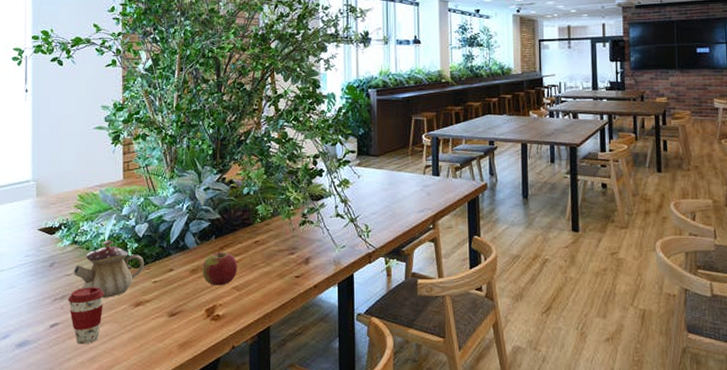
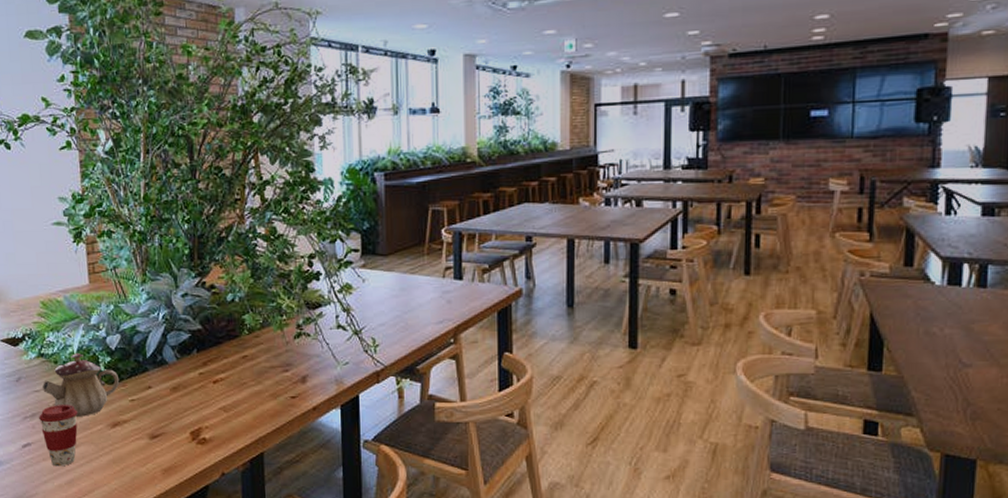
apple: present [202,251,237,286] -> none [184,367,224,406]

